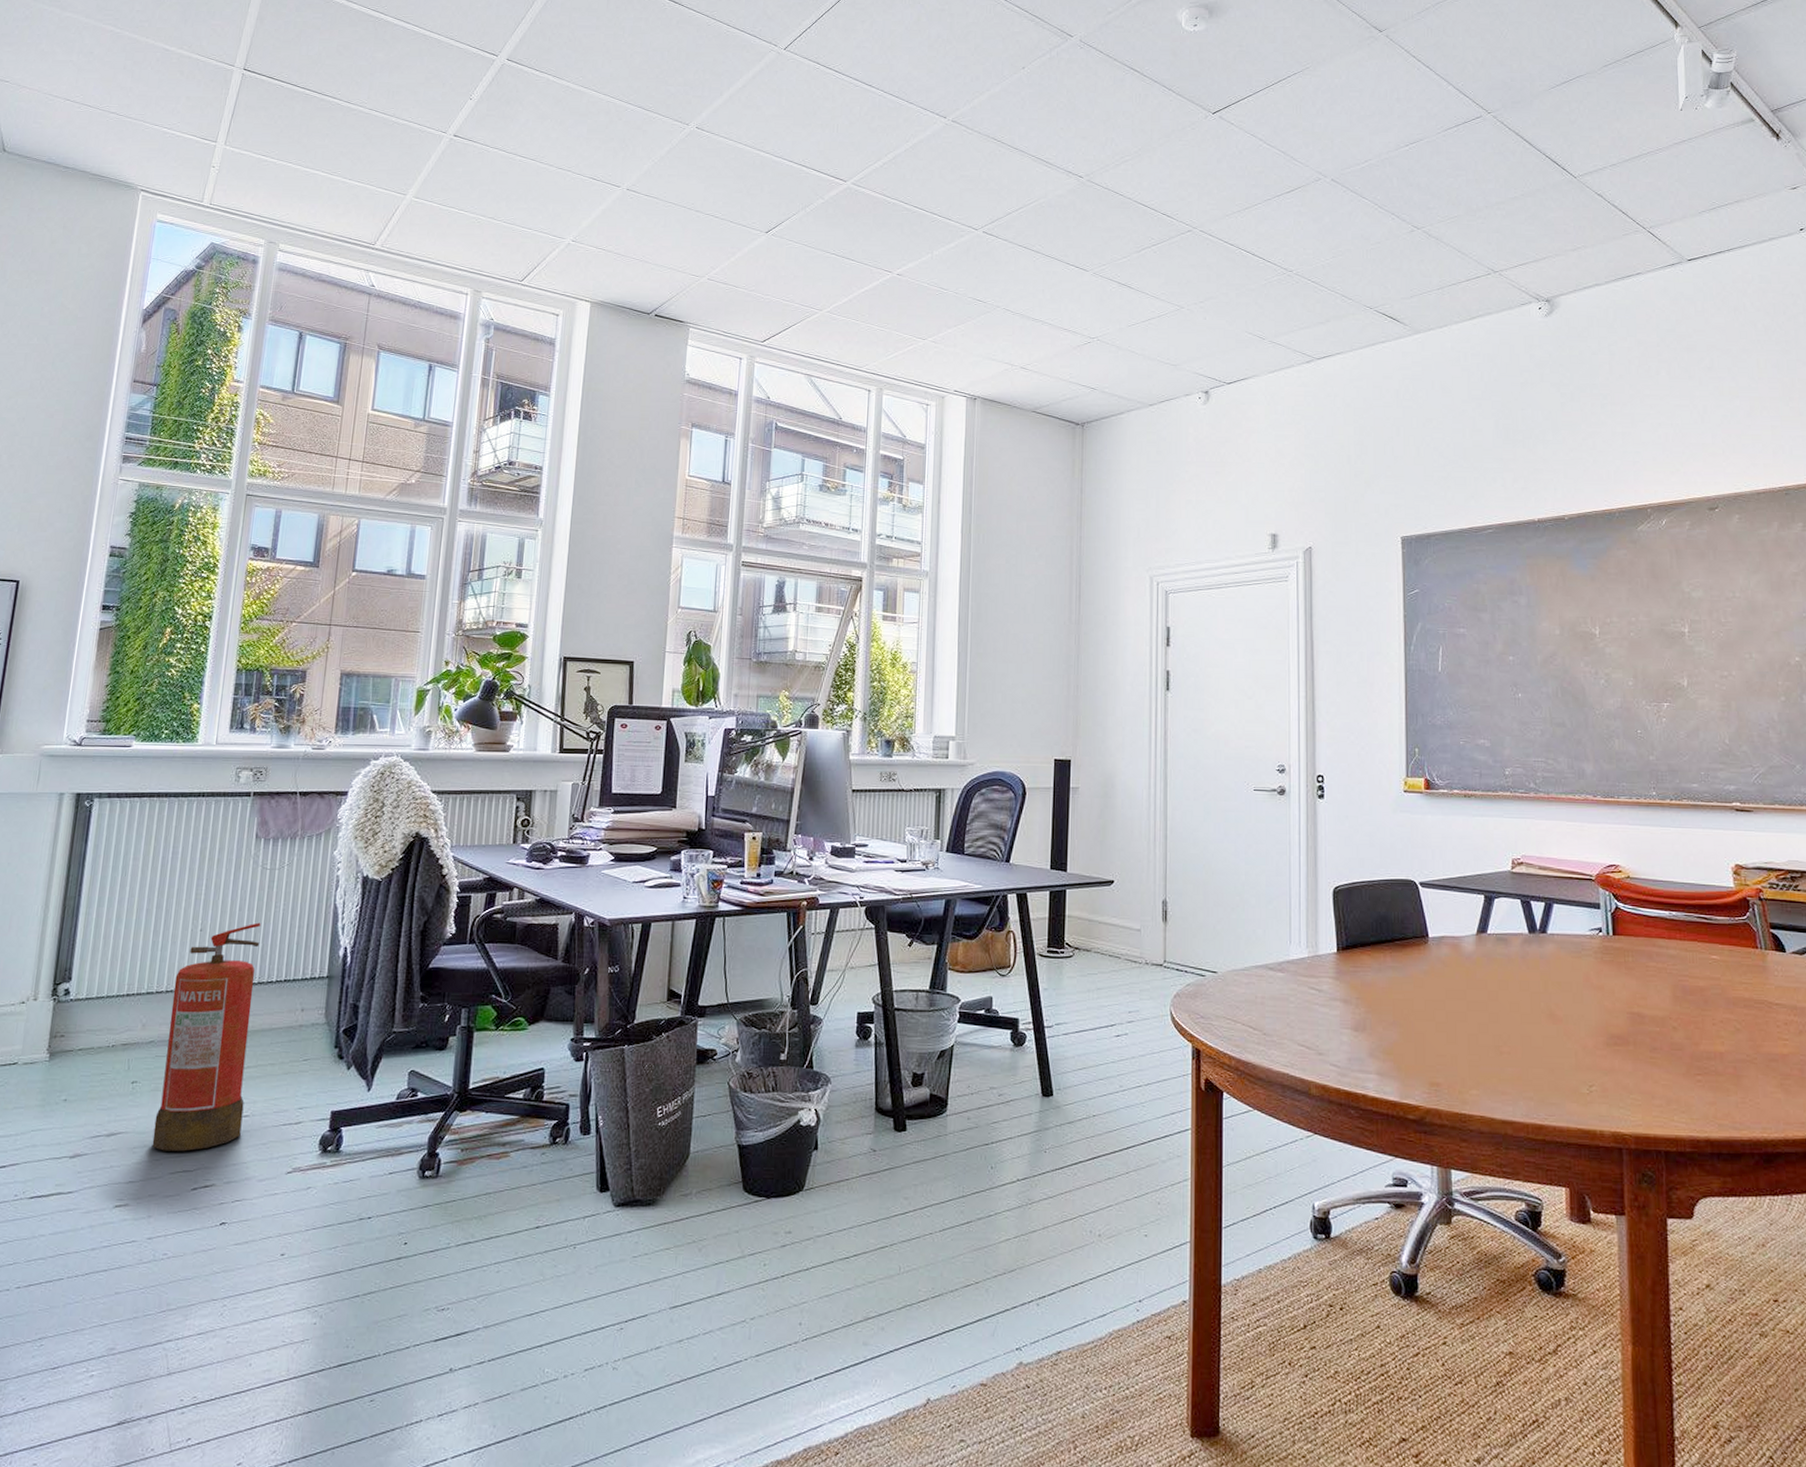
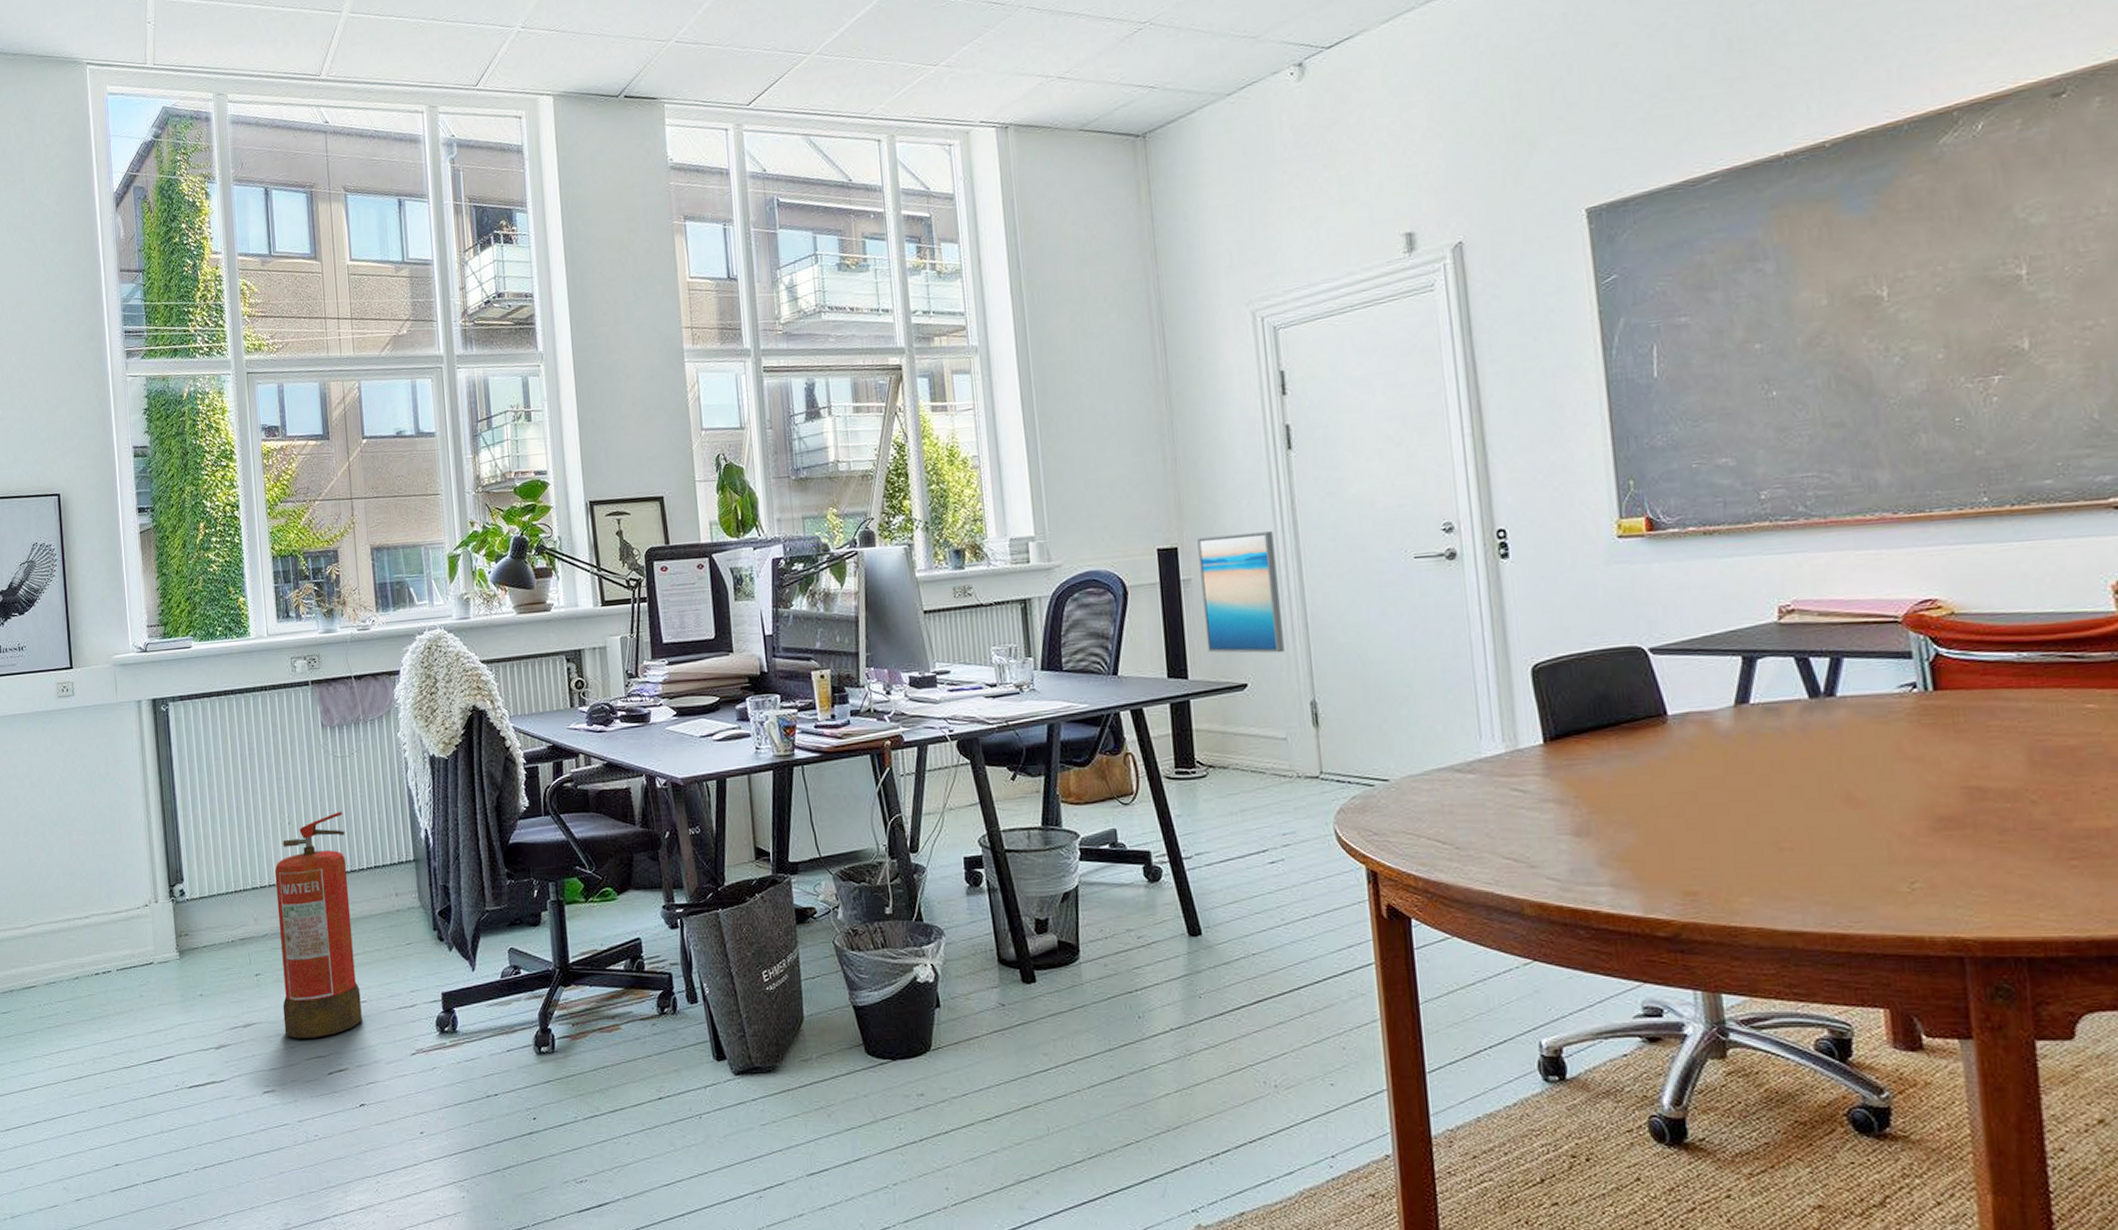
wall art: none [1086,754,1148,857] -> present [1197,531,1284,654]

